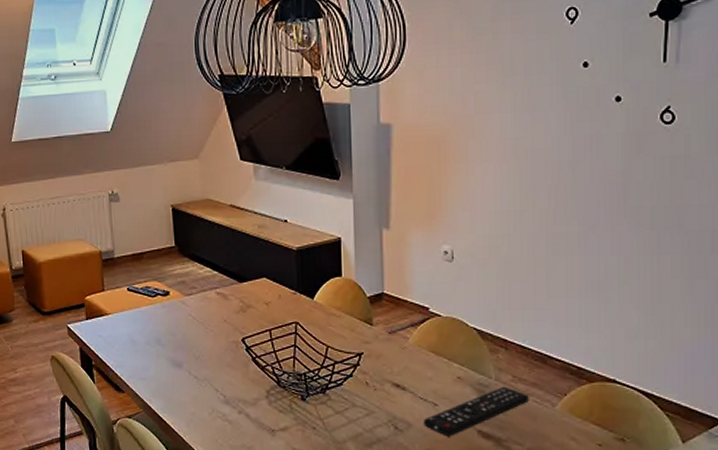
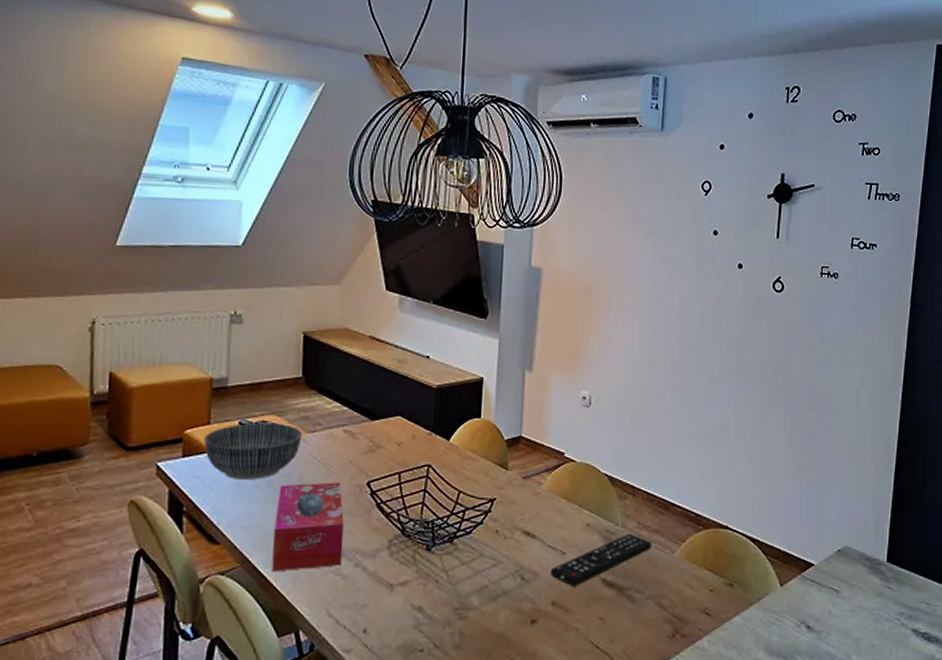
bowl: none [101,288,181,338] -> present [203,422,302,480]
tissue box: none [166,339,228,417] -> present [272,482,344,572]

